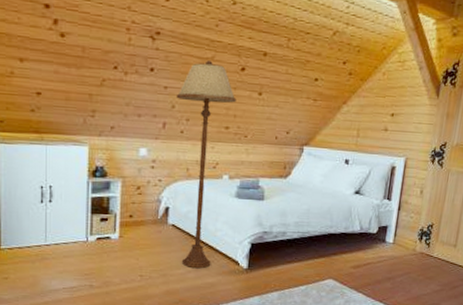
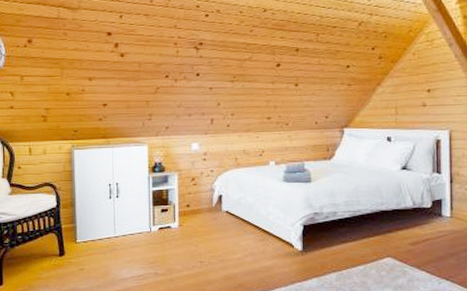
floor lamp: present [176,61,237,269] -> none [220,61,275,253]

